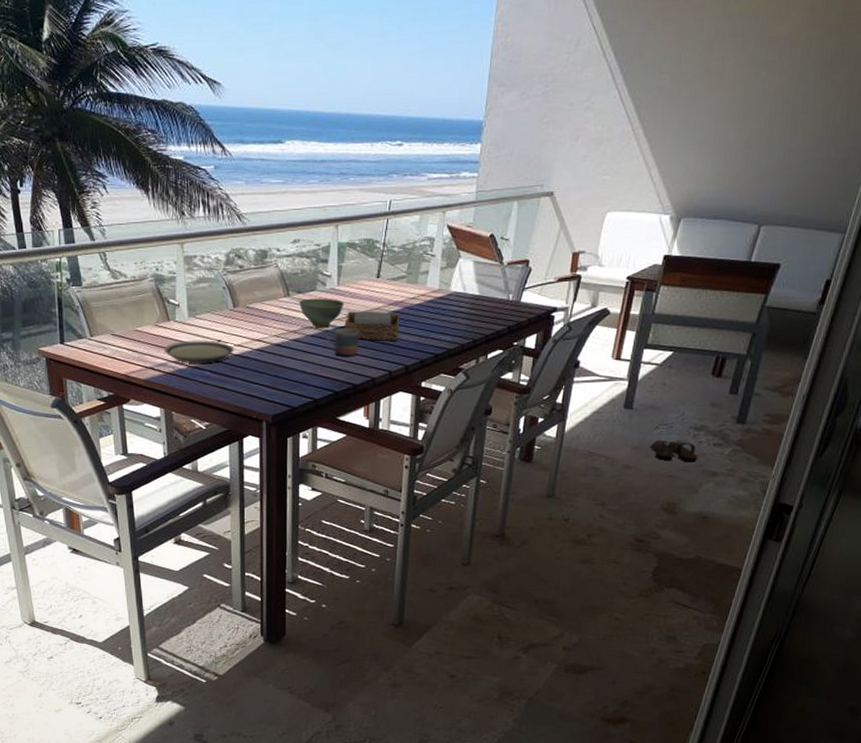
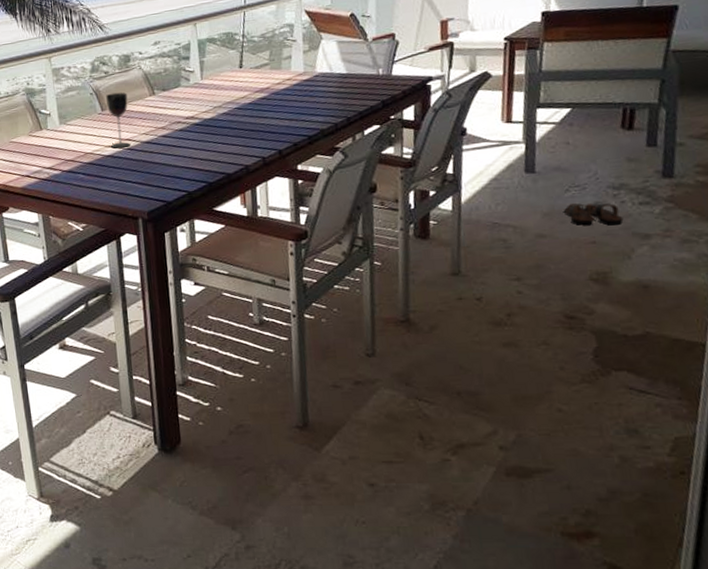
plate: present [163,340,235,363] -> none [38,144,106,168]
wineglass: none [239,289,261,348] -> present [106,92,131,148]
bowl: present [299,298,344,328] -> none [164,92,210,122]
mug: present [325,328,359,356] -> none [193,118,229,147]
napkin holder: present [344,311,400,342] -> none [211,100,268,130]

